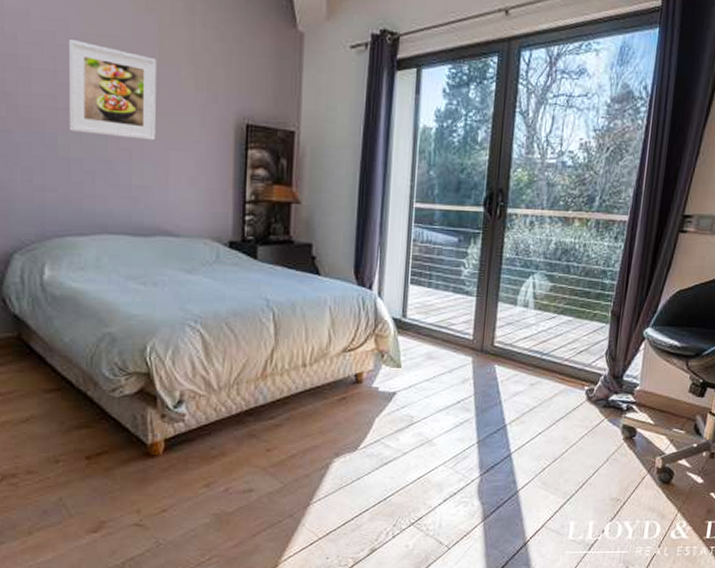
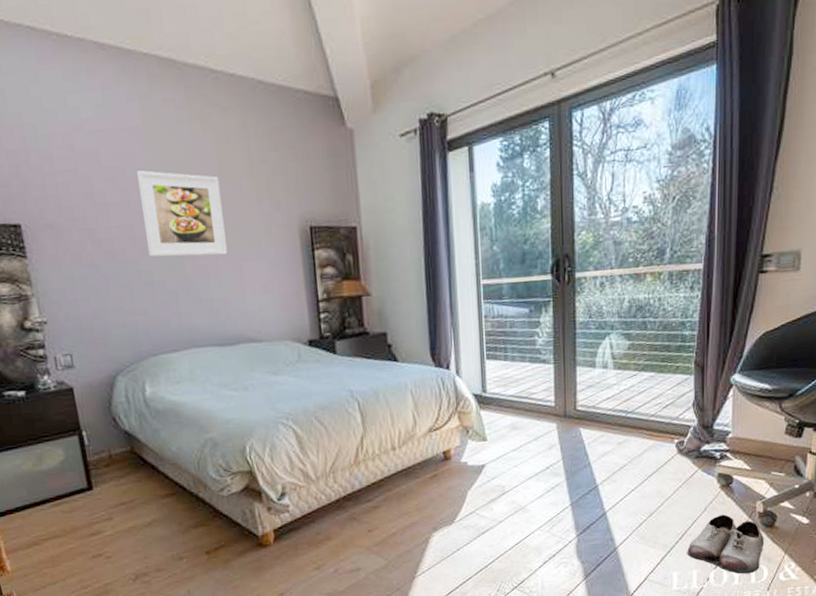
shoe: none [585,467,661,529] -> present [687,514,765,574]

